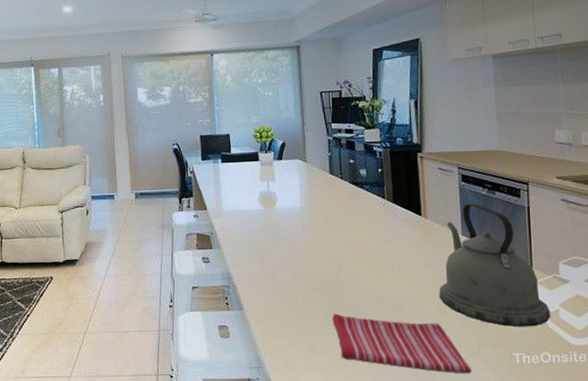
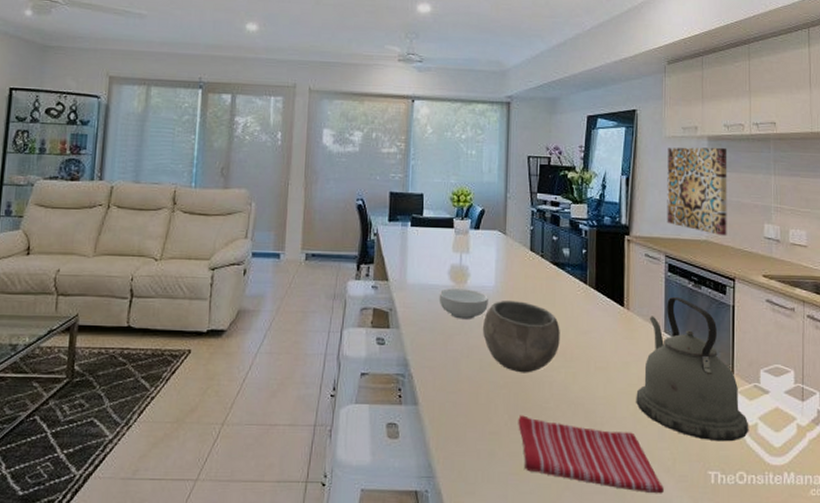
cereal bowl: none [252,211,296,237] -> present [439,288,488,319]
bowl: none [293,218,364,279] -> present [483,301,560,373]
wall art: none [453,63,518,145] -> present [667,147,728,236]

